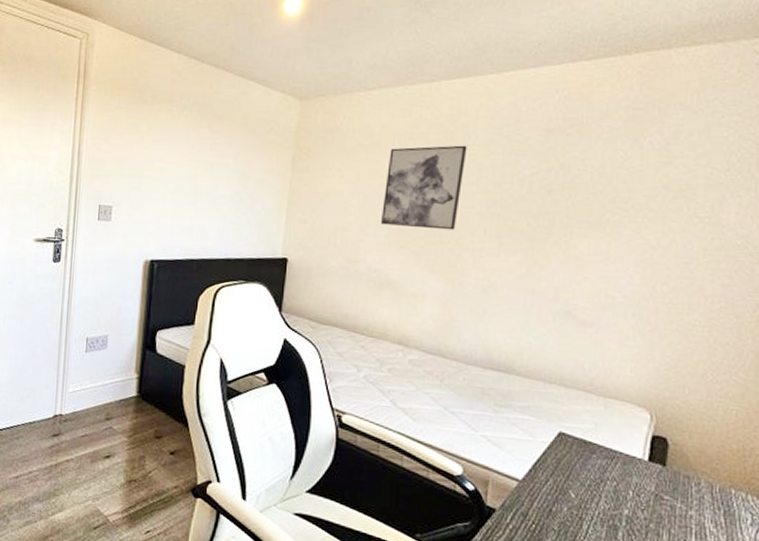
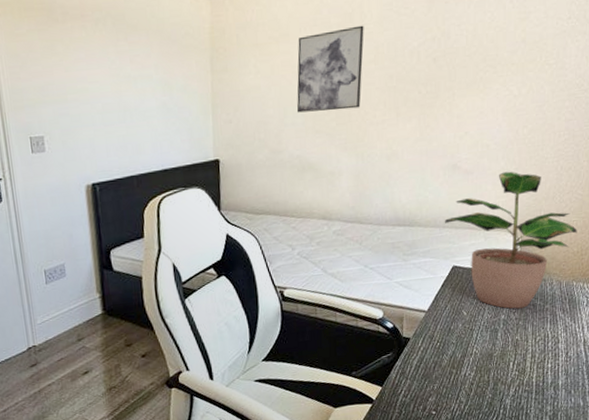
potted plant: none [550,331,738,507] -> present [444,171,577,309]

